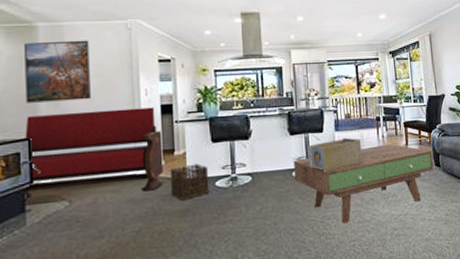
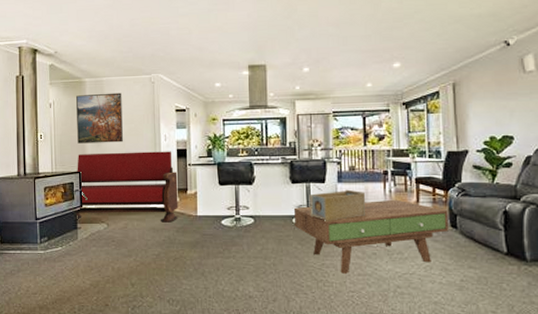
basket: present [169,163,211,201] -> none [183,203,217,234]

